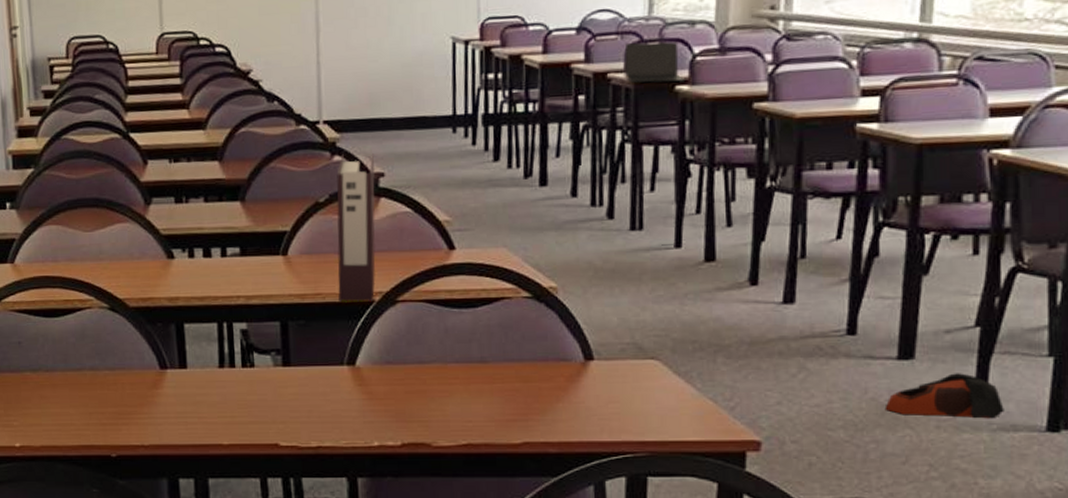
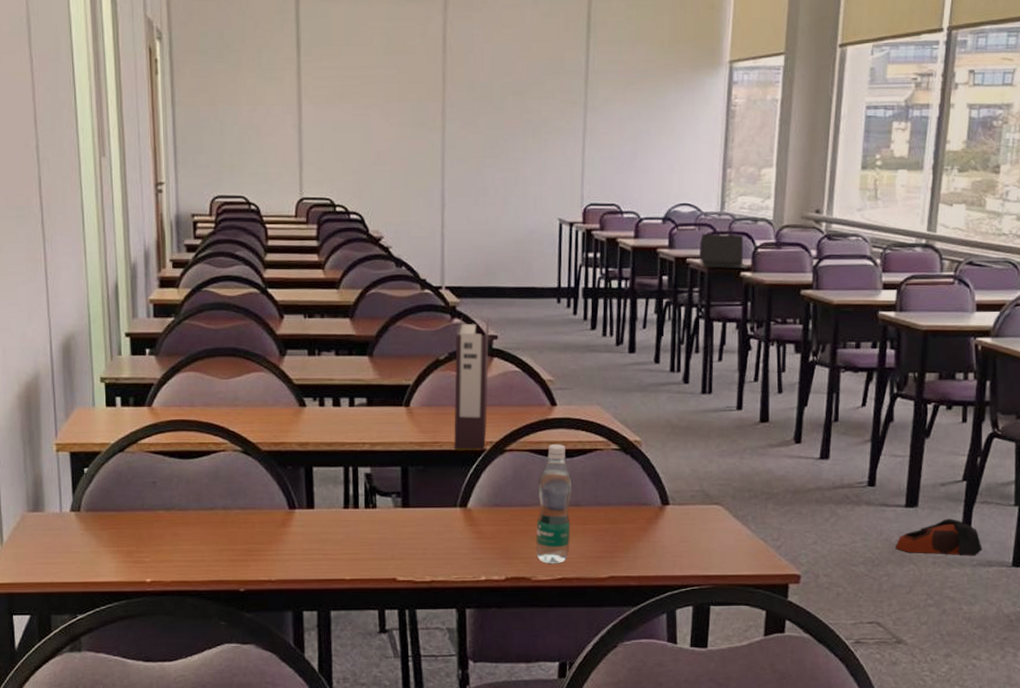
bottle: none [435,292,477,427] -> present [536,443,573,563]

